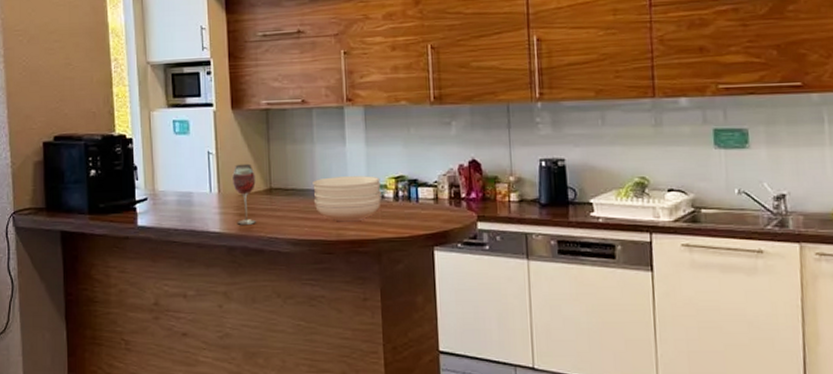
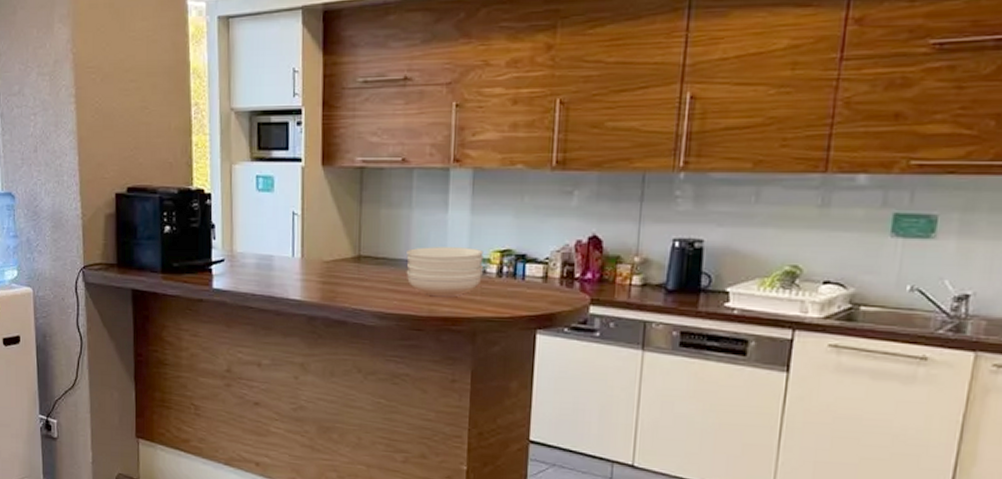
wineglass: present [232,163,256,225] -> none [318,227,343,294]

